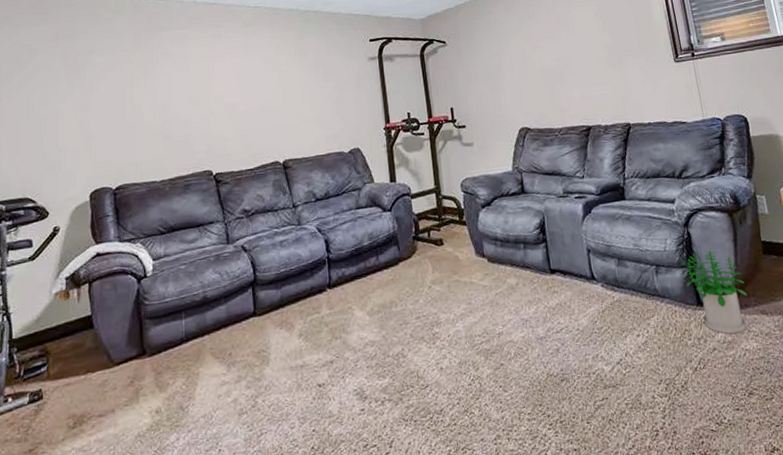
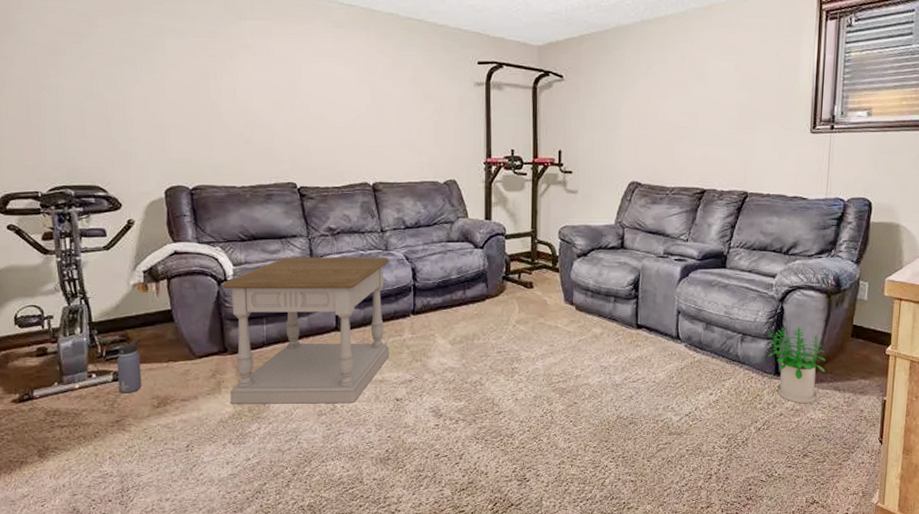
water bottle: none [34,351,60,417] -> present [116,339,142,393]
side table: none [142,232,308,414] -> present [222,257,390,404]

